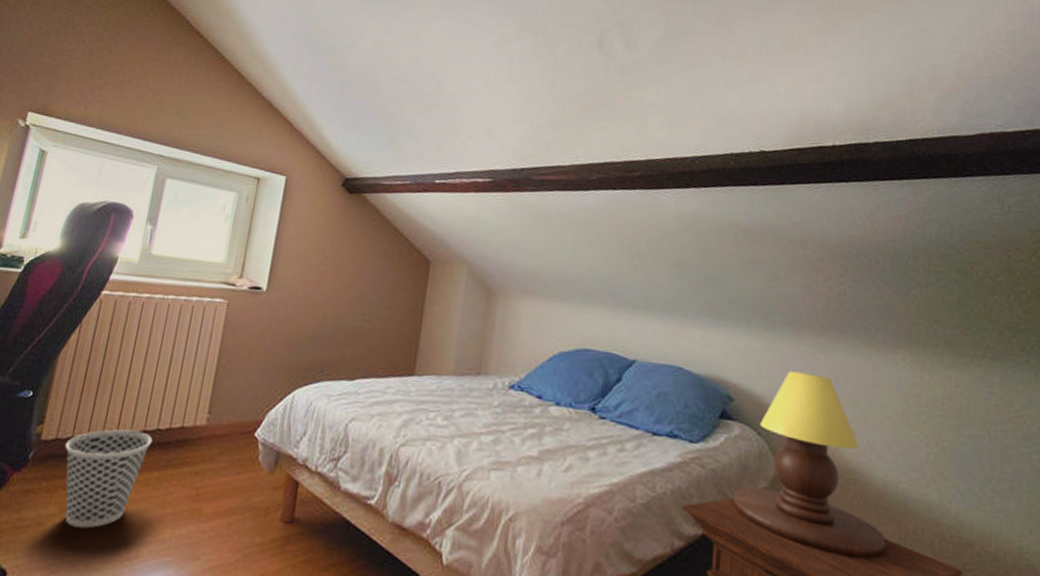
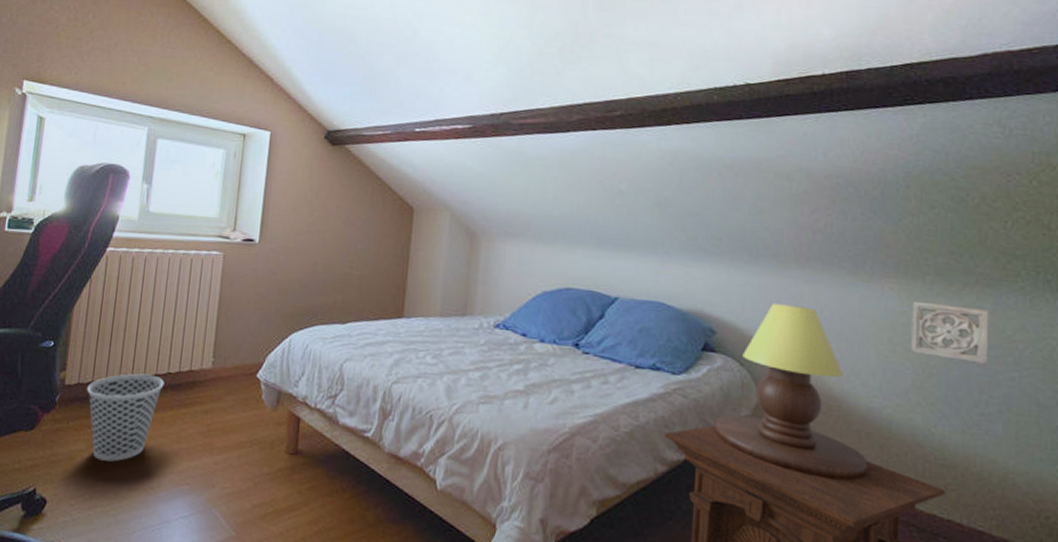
wall ornament: none [923,372,999,439] -> present [910,300,989,364]

